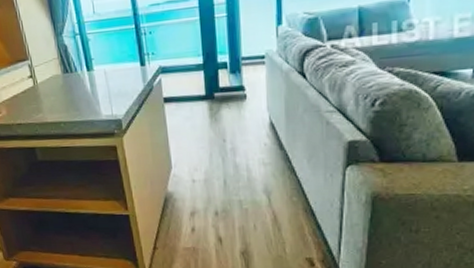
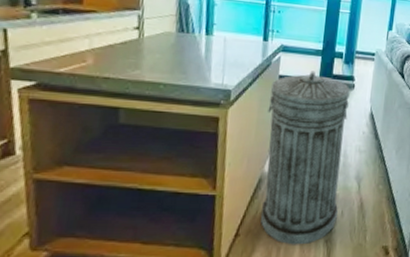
trash can: none [158,87,250,257] -> present [260,71,350,245]

